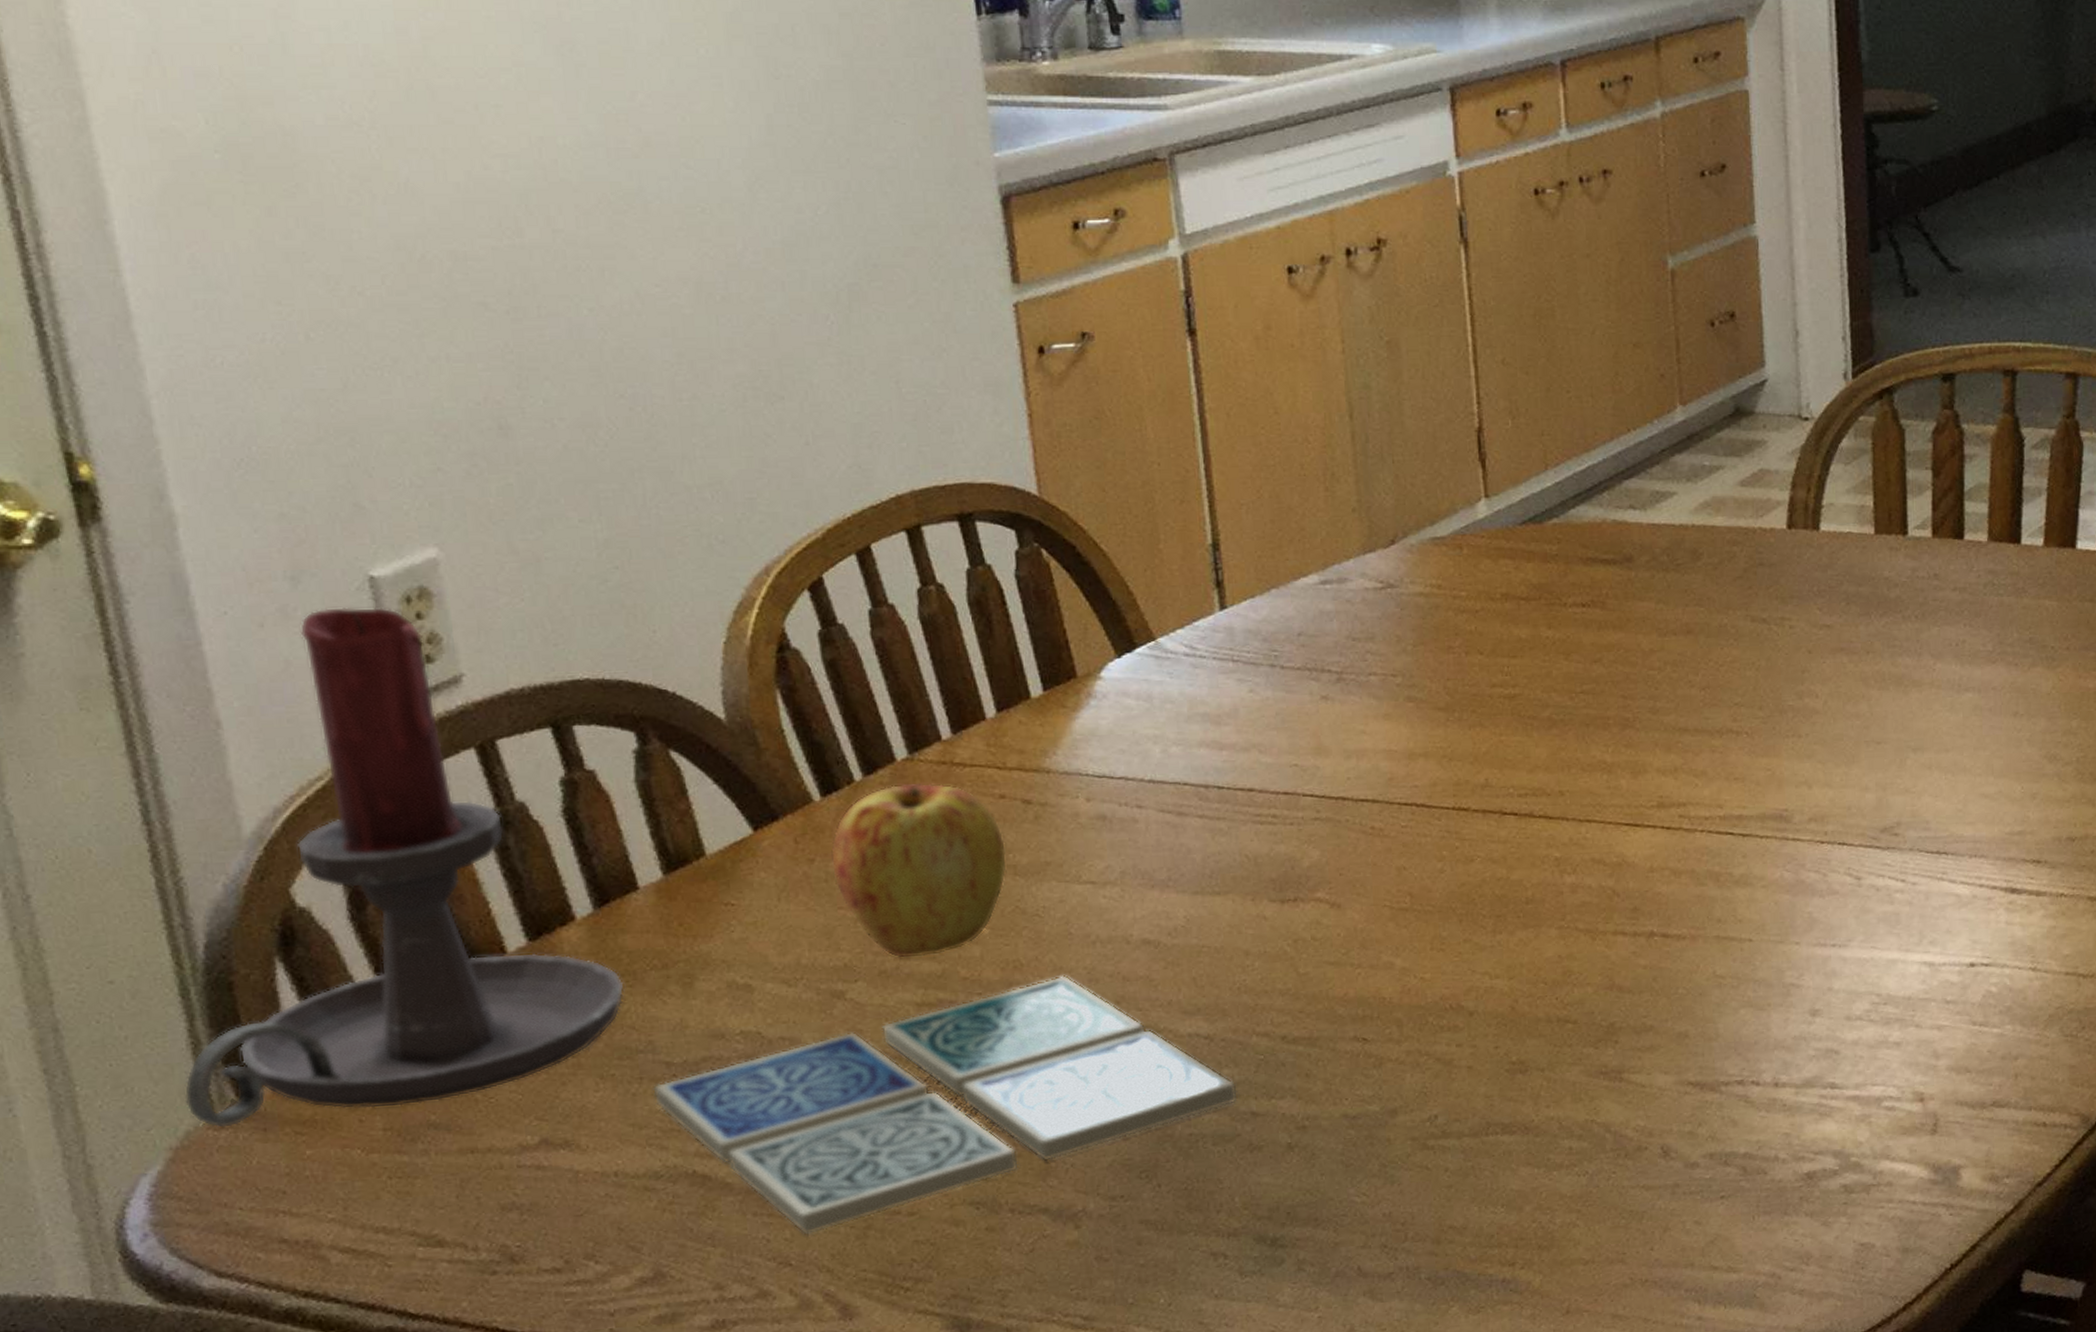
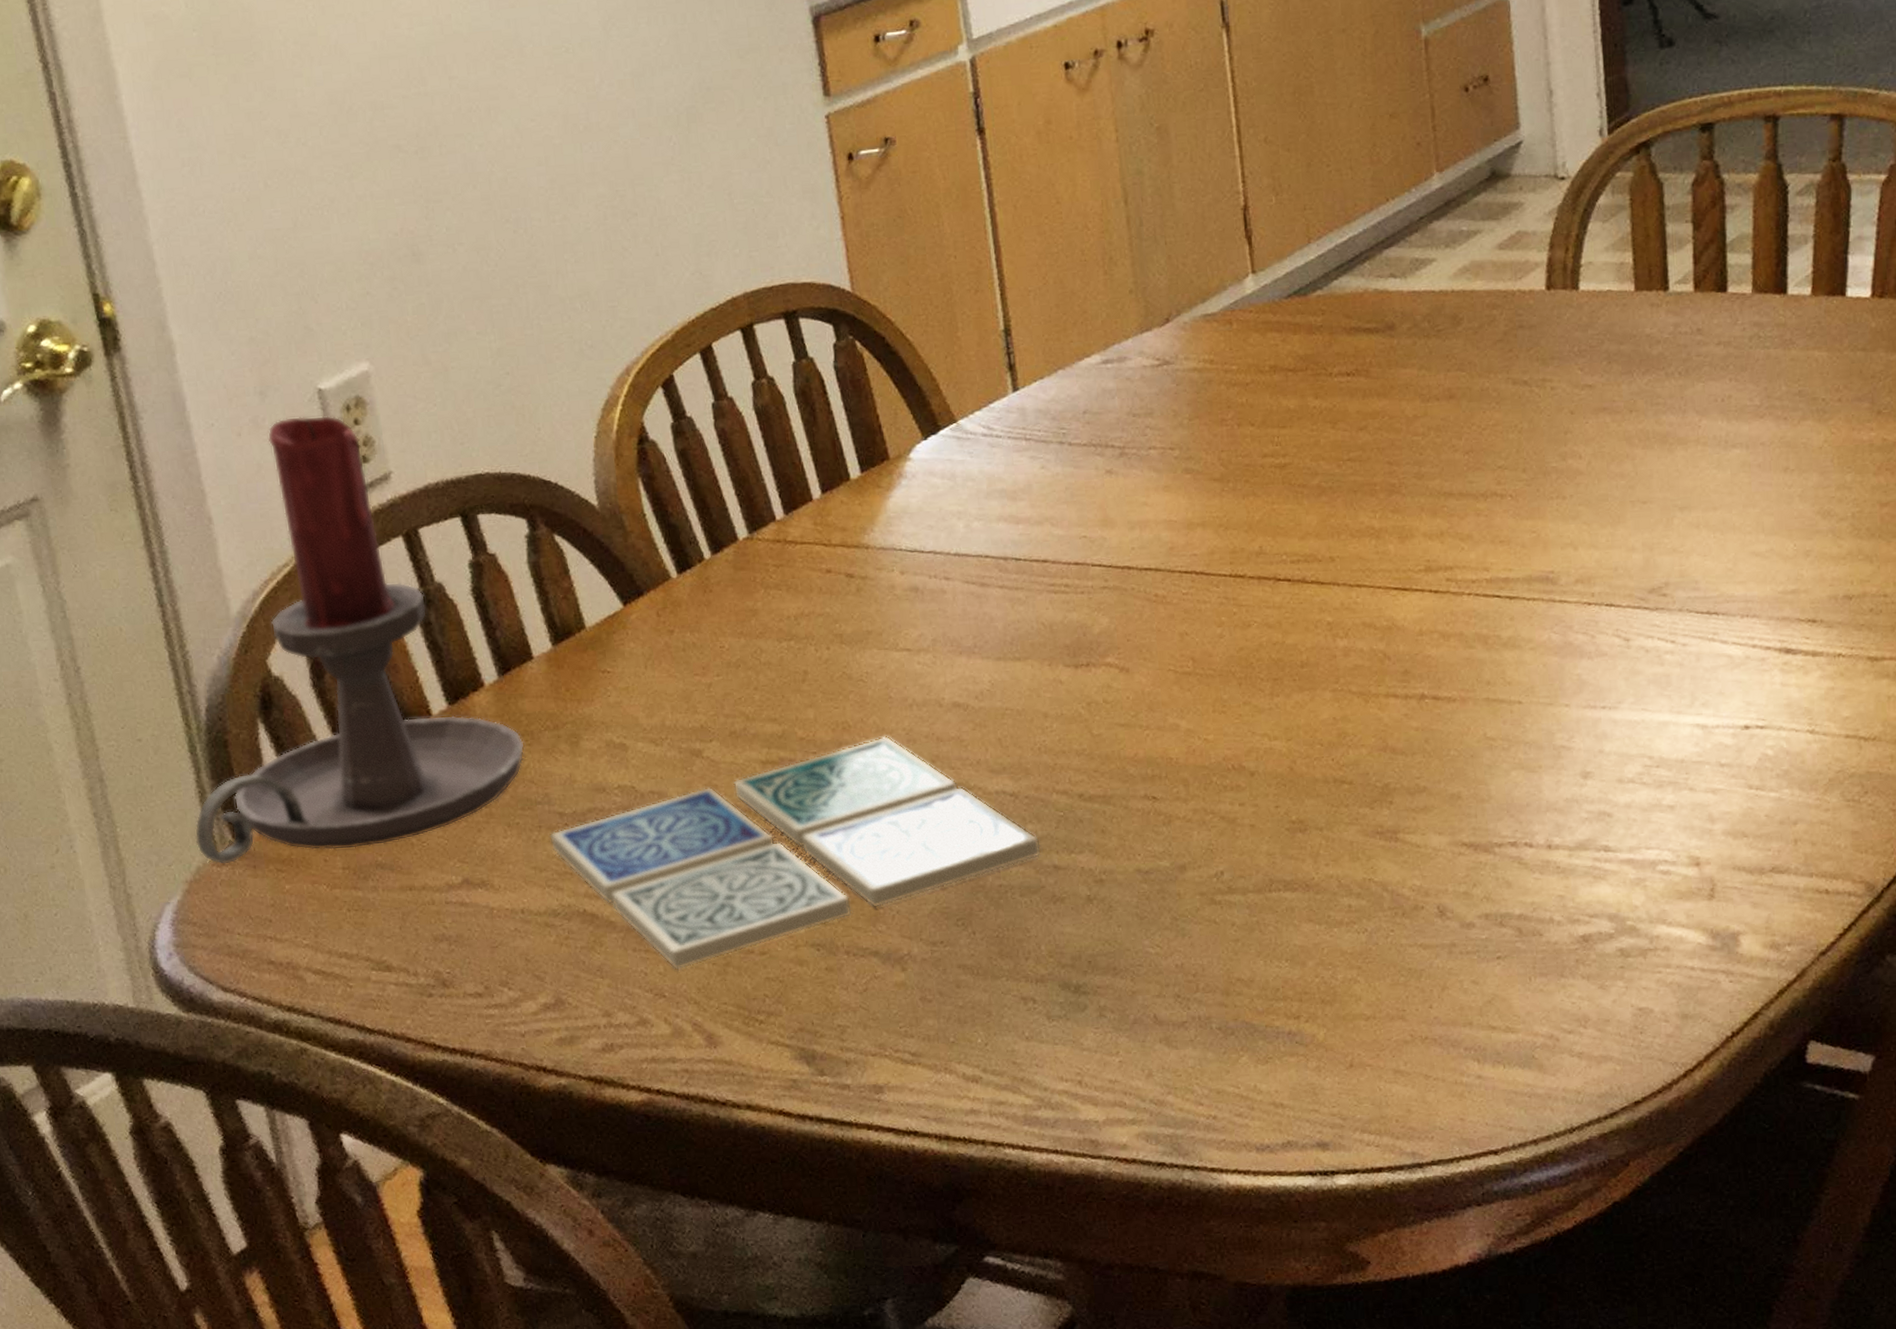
apple: present [830,782,1008,959] -> none [686,559,835,721]

